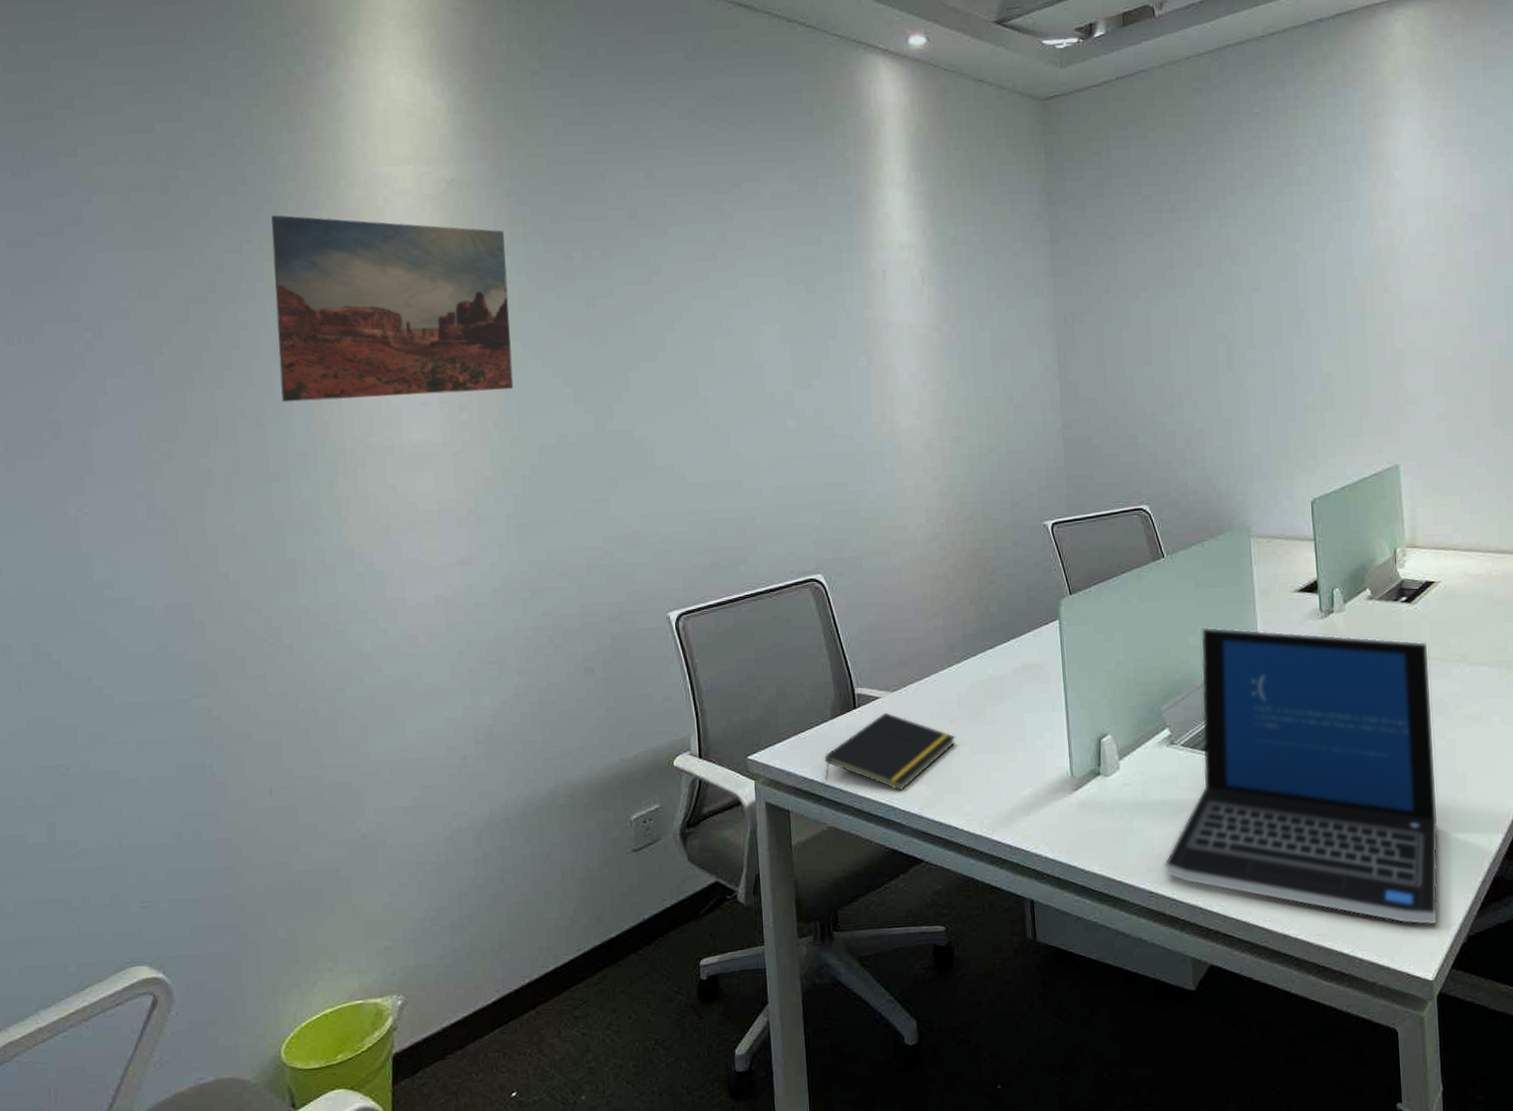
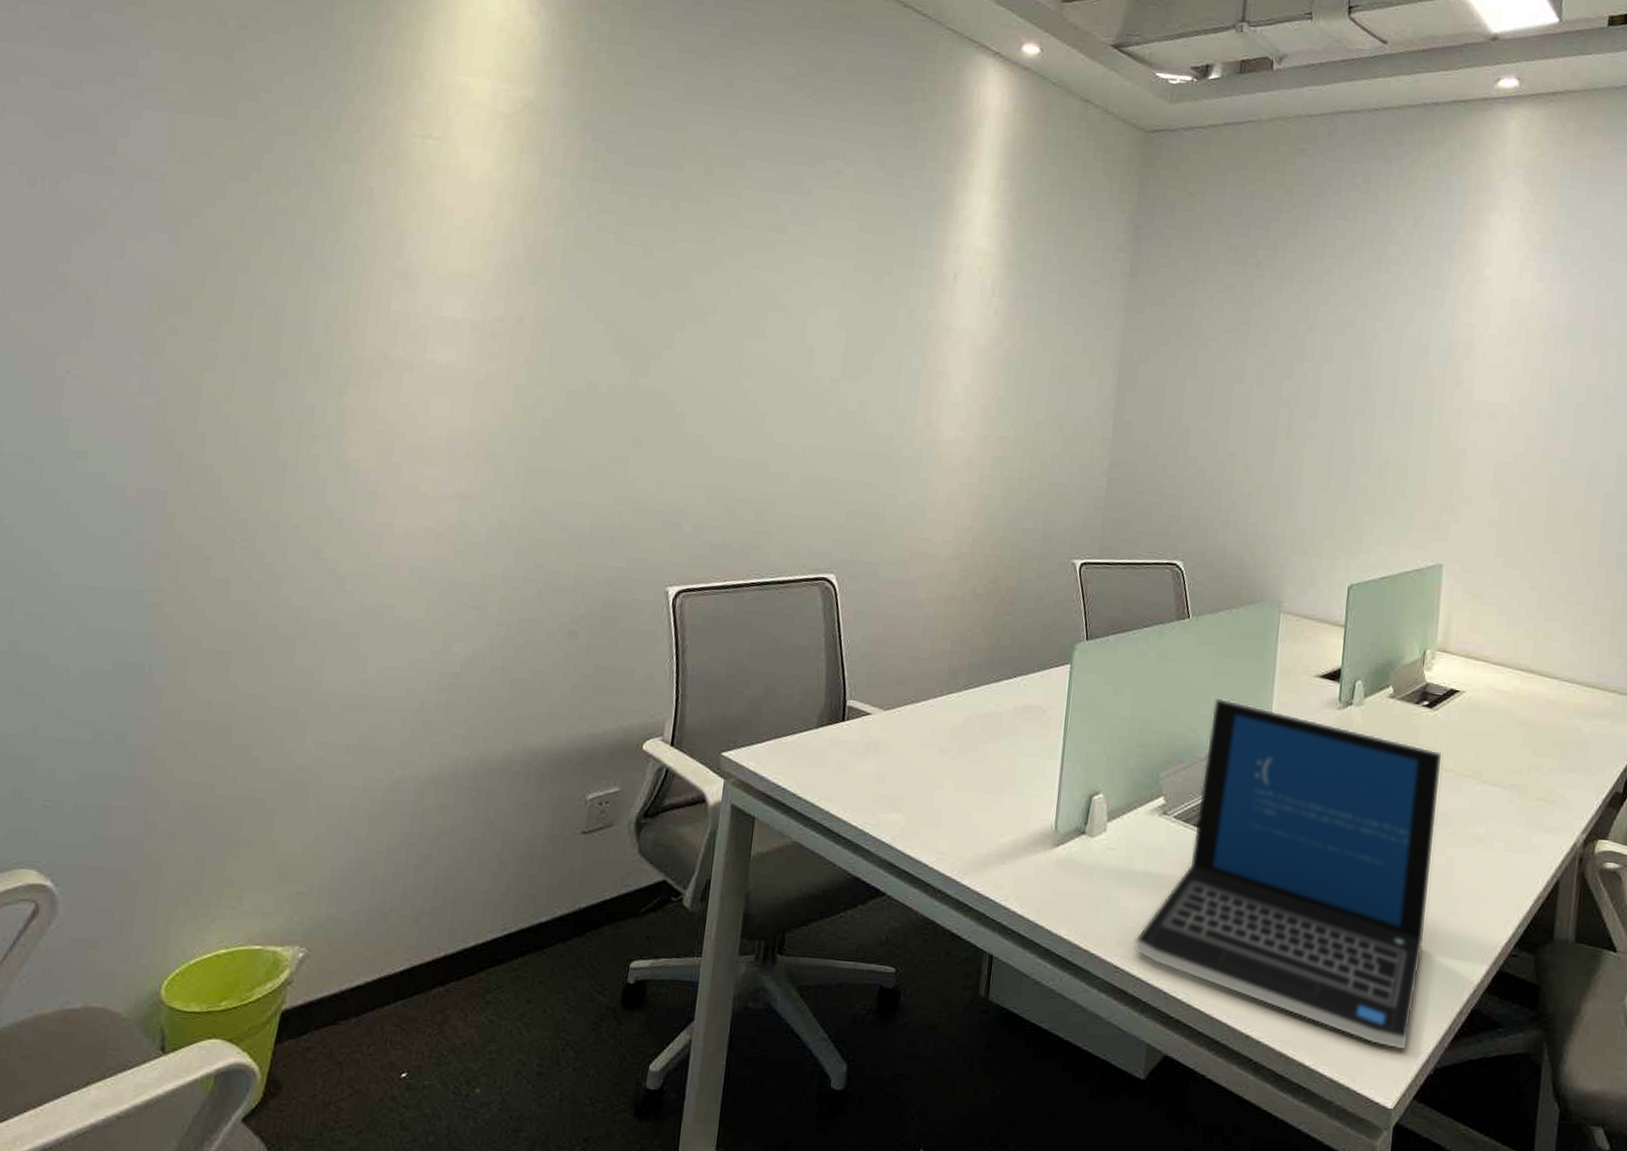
wall art: present [271,215,514,403] -> none [307,104,574,326]
notepad: present [824,712,956,791] -> none [798,730,943,816]

